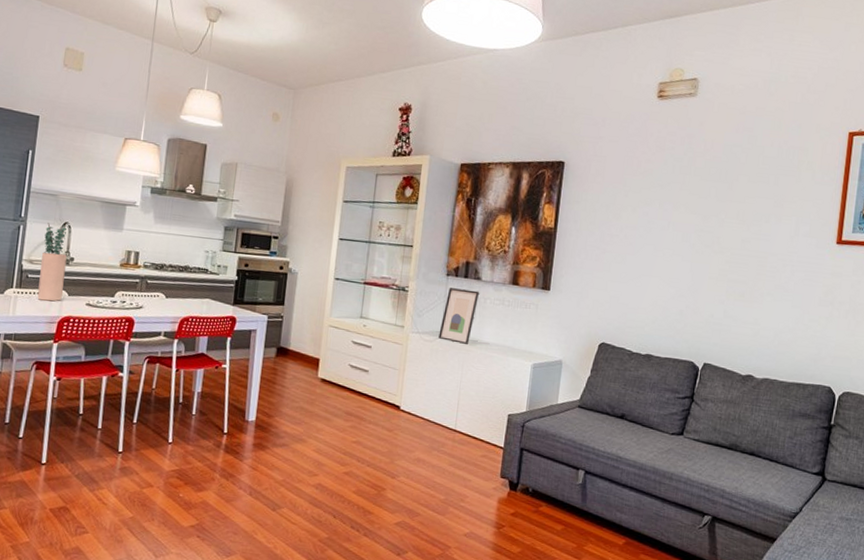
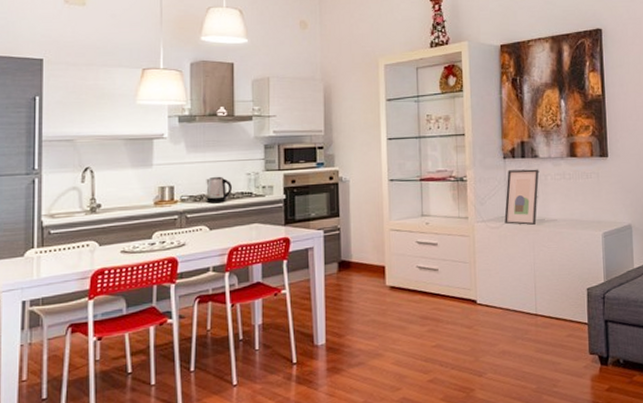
vase: present [37,221,68,302] -> none [63,166,93,256]
kettle: none [166,248,191,275] -> present [206,176,233,204]

